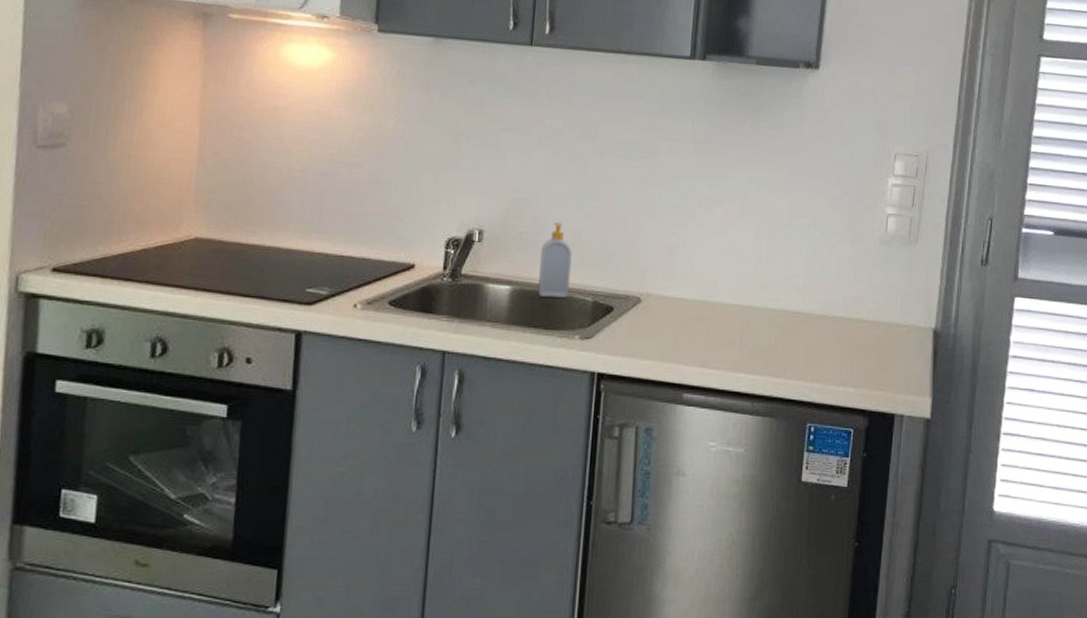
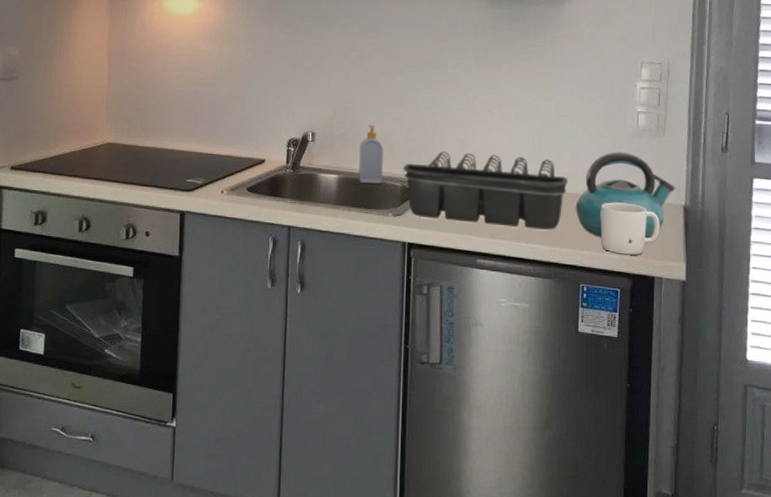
dish rack: none [595,258,800,358] -> present [402,151,569,230]
kettle: none [806,262,925,368] -> present [575,151,675,239]
mug: none [834,324,905,389] -> present [600,202,660,256]

